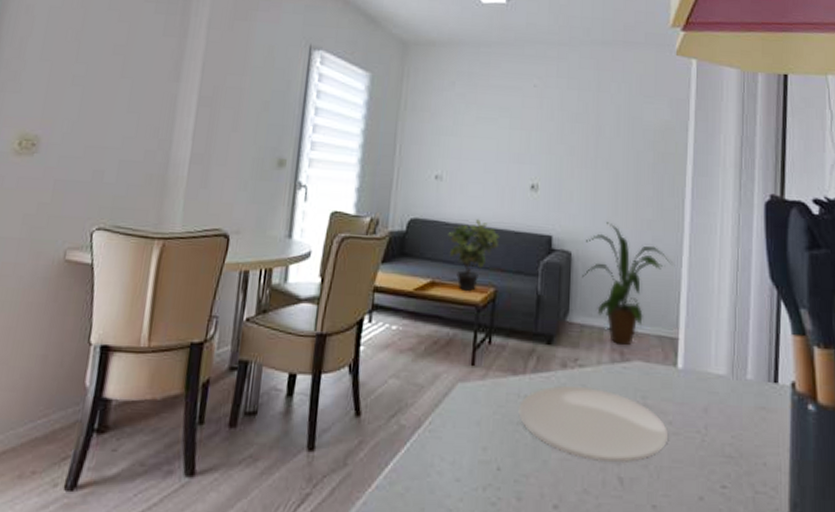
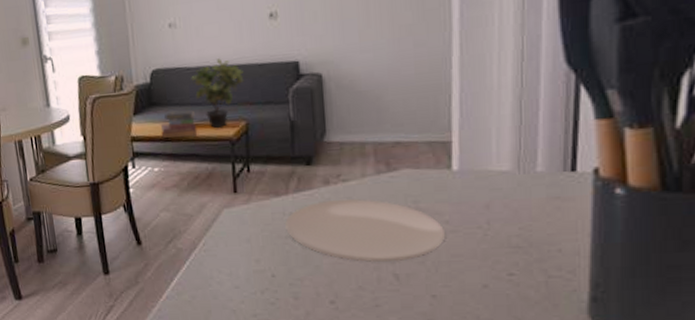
books: none [406,265,445,297] -> present [161,109,197,138]
house plant: present [582,222,673,345] -> none [336,36,440,156]

